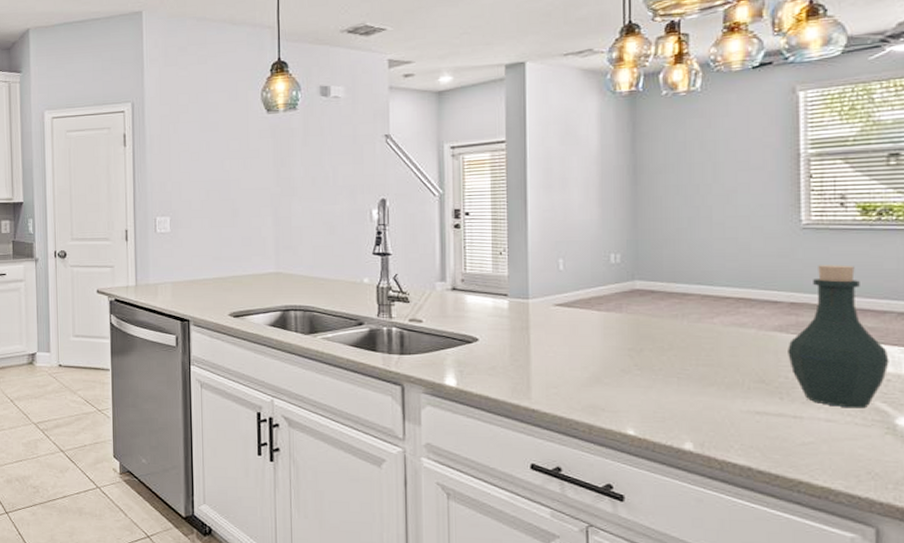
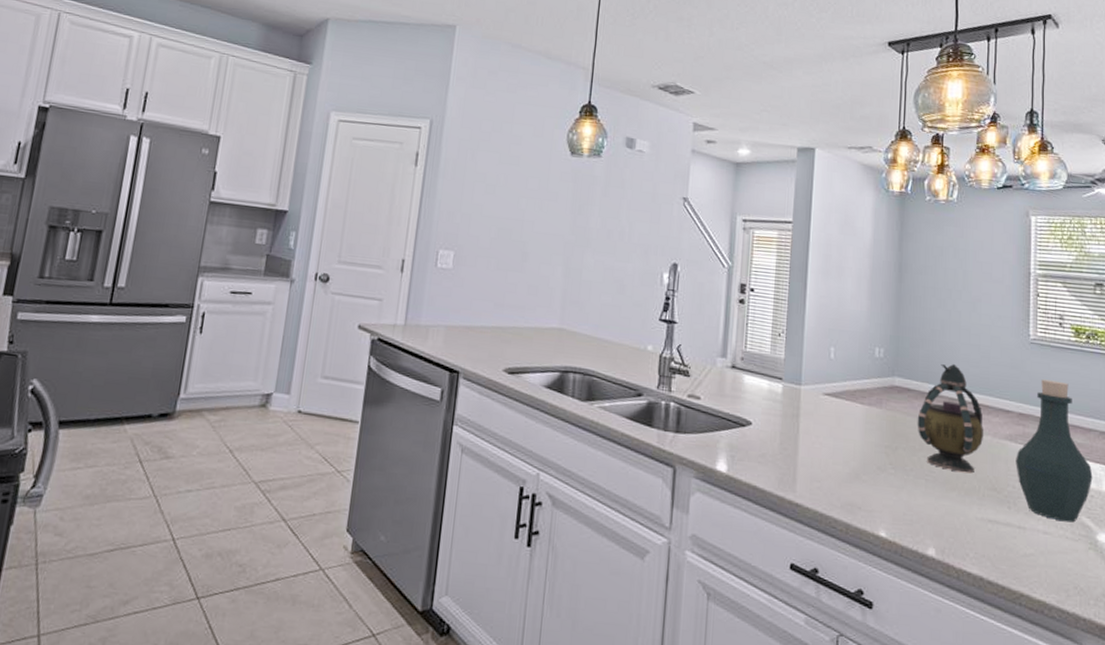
teapot: none [664,260,747,368] -> present [917,363,984,474]

